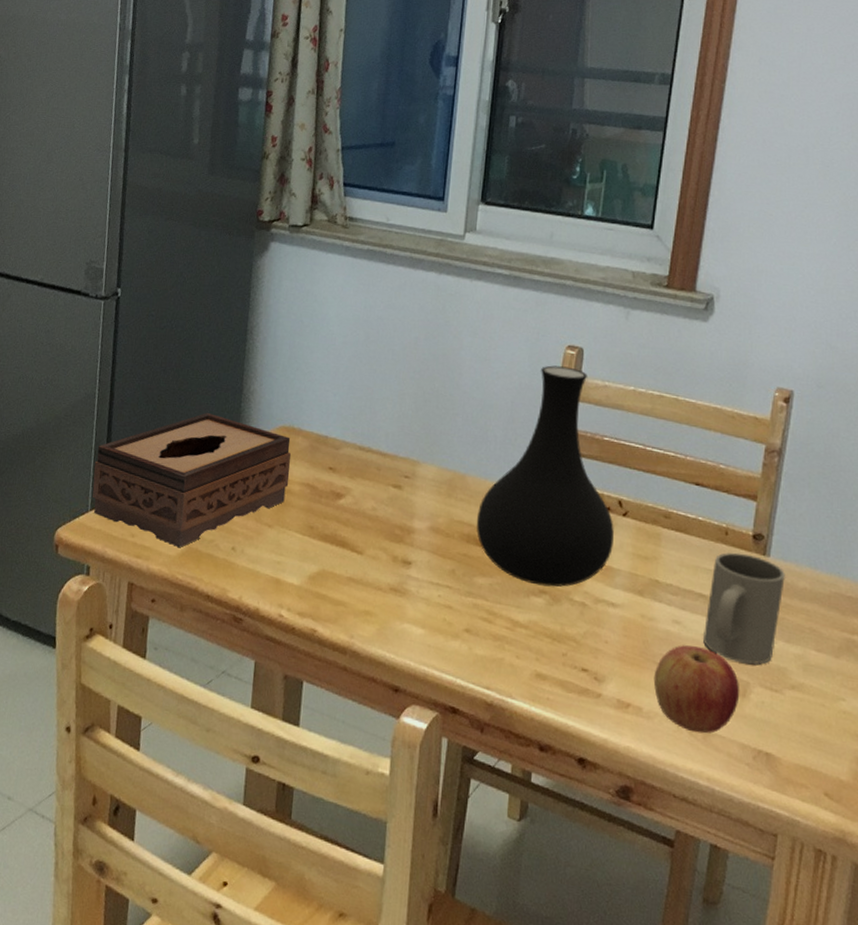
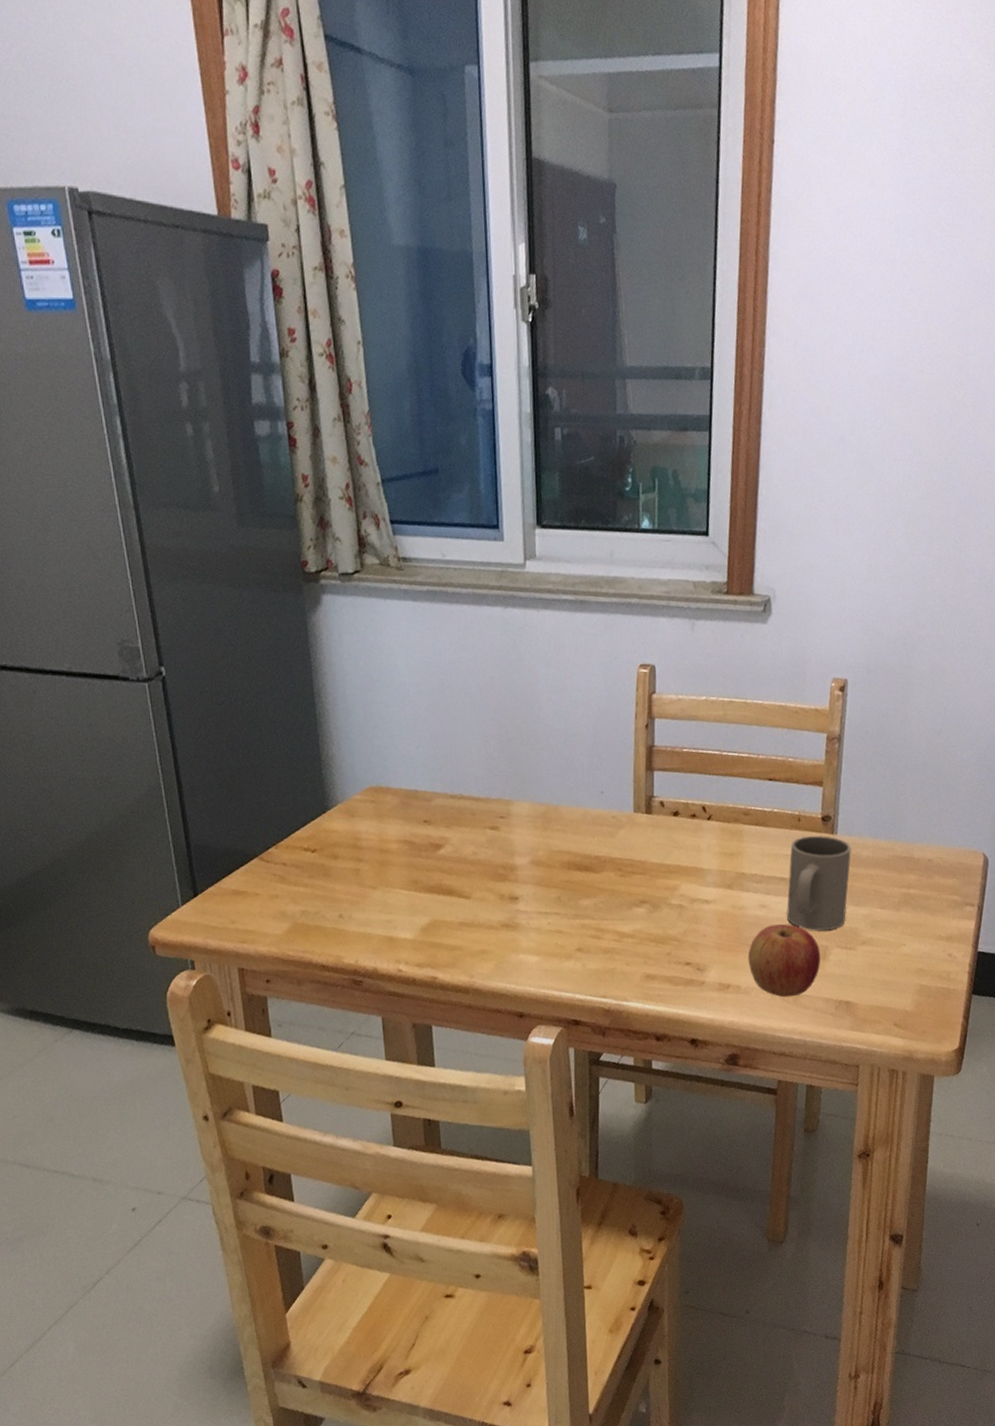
tissue box: present [92,413,292,547] -> none [175,786,386,925]
vase: present [476,365,614,587] -> none [574,686,702,897]

